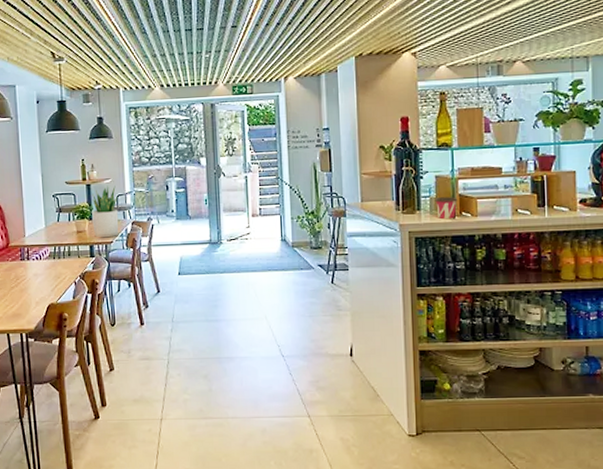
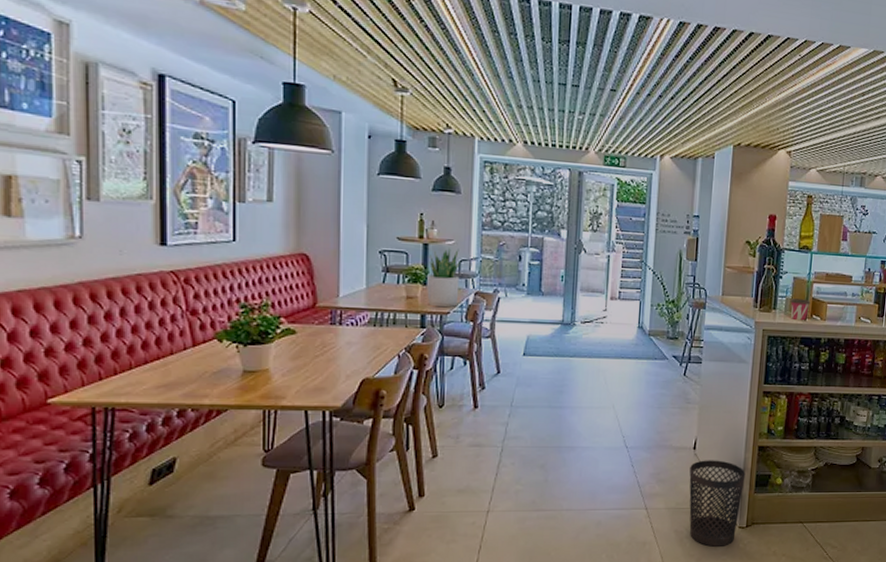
trash bin: none [349,366,409,455] -> present [689,460,746,547]

